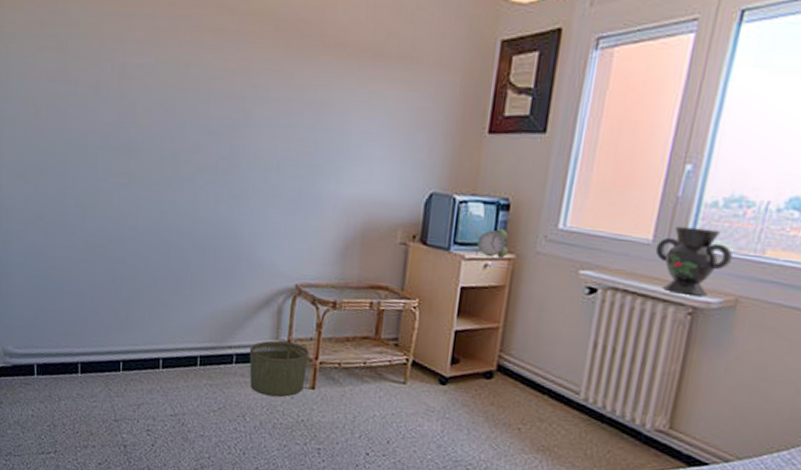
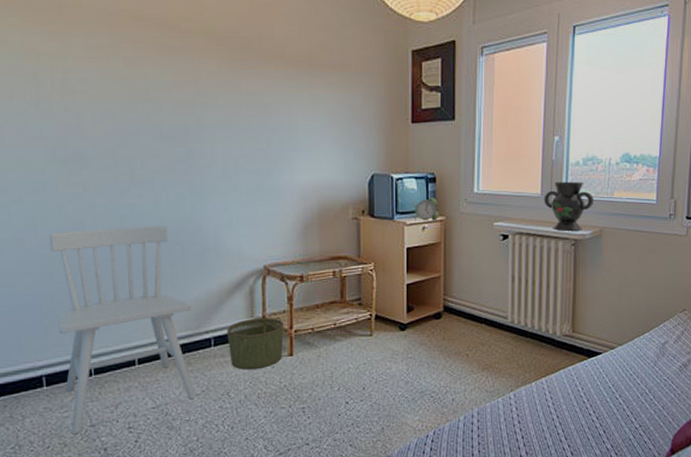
chair: none [96,222,218,426] -> present [49,226,196,435]

